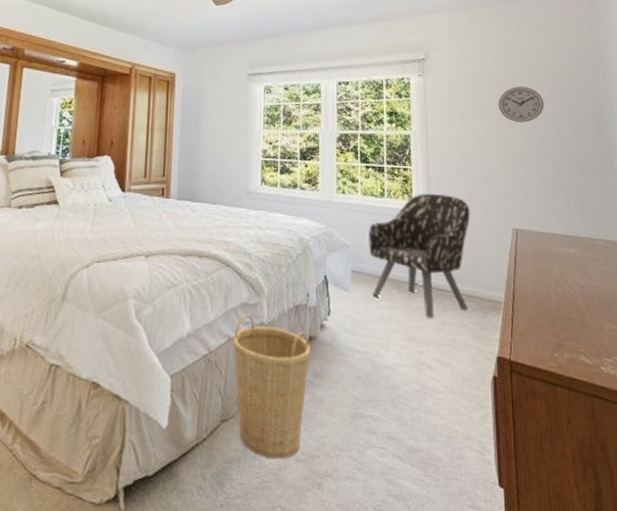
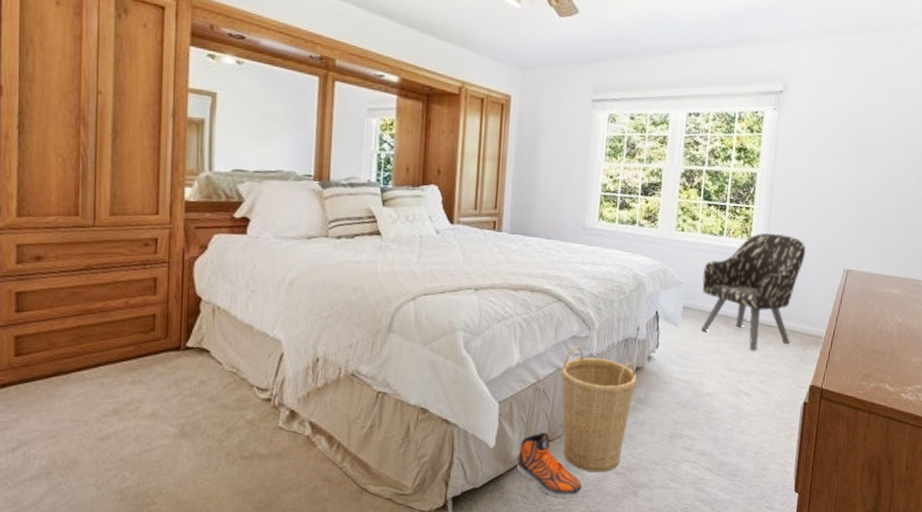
sneaker: none [191,410,261,489] -> present [517,432,582,497]
wall clock: present [498,86,545,122] -> none [850,125,897,164]

